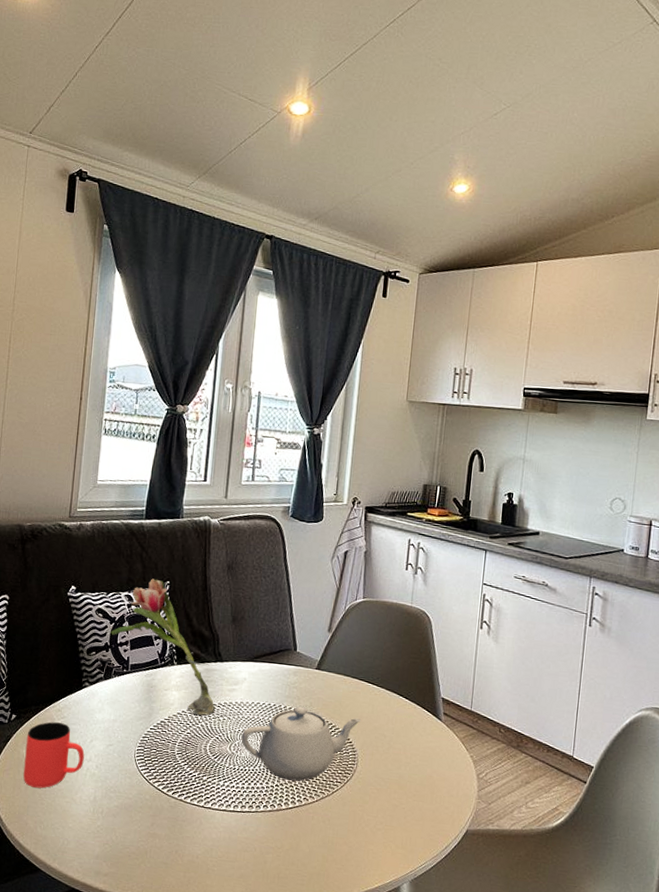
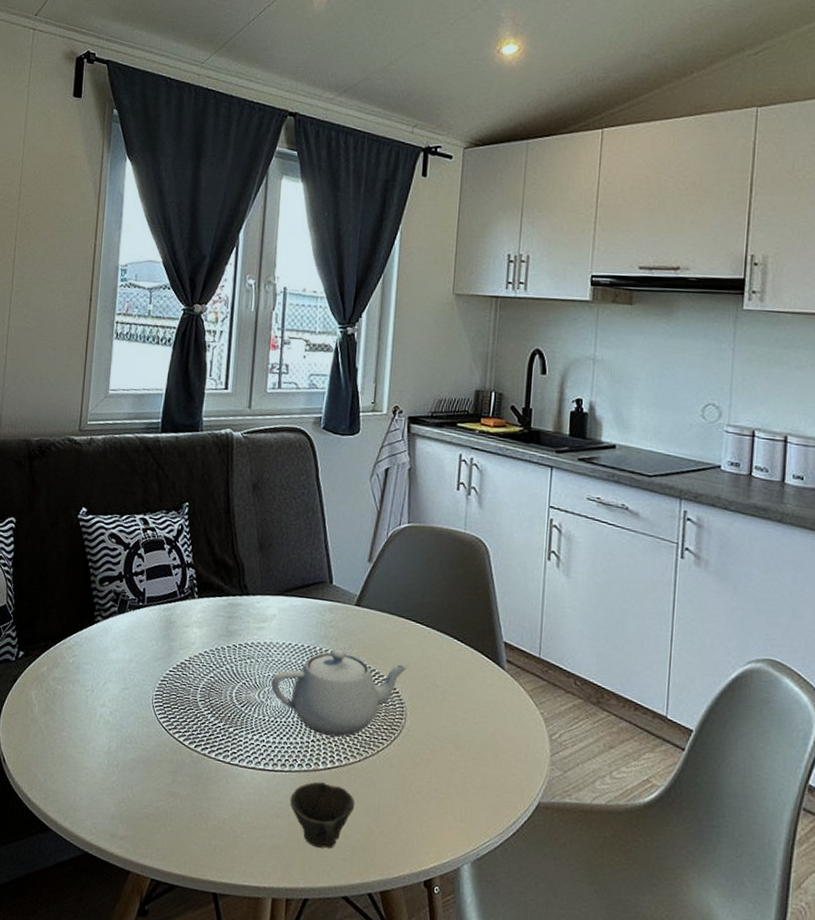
cup: present [23,722,85,789] -> none [32,660,98,736]
flower: present [111,578,216,716] -> none [125,499,242,657]
cup: none [256,819,313,876] -> present [290,781,355,849]

